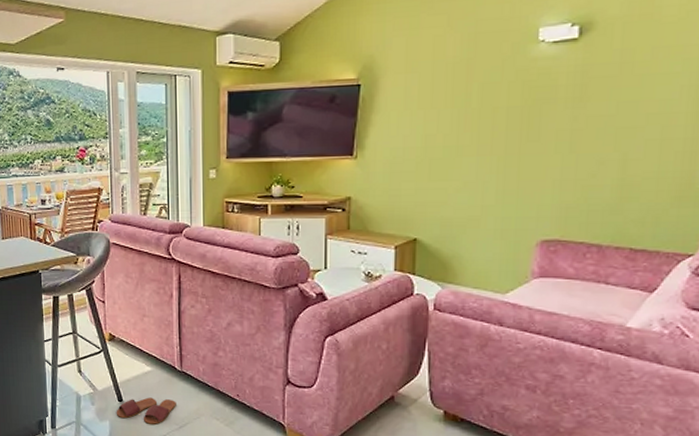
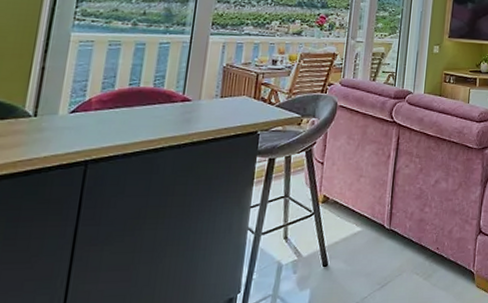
slippers: present [116,397,176,424] -> none [318,259,381,287]

